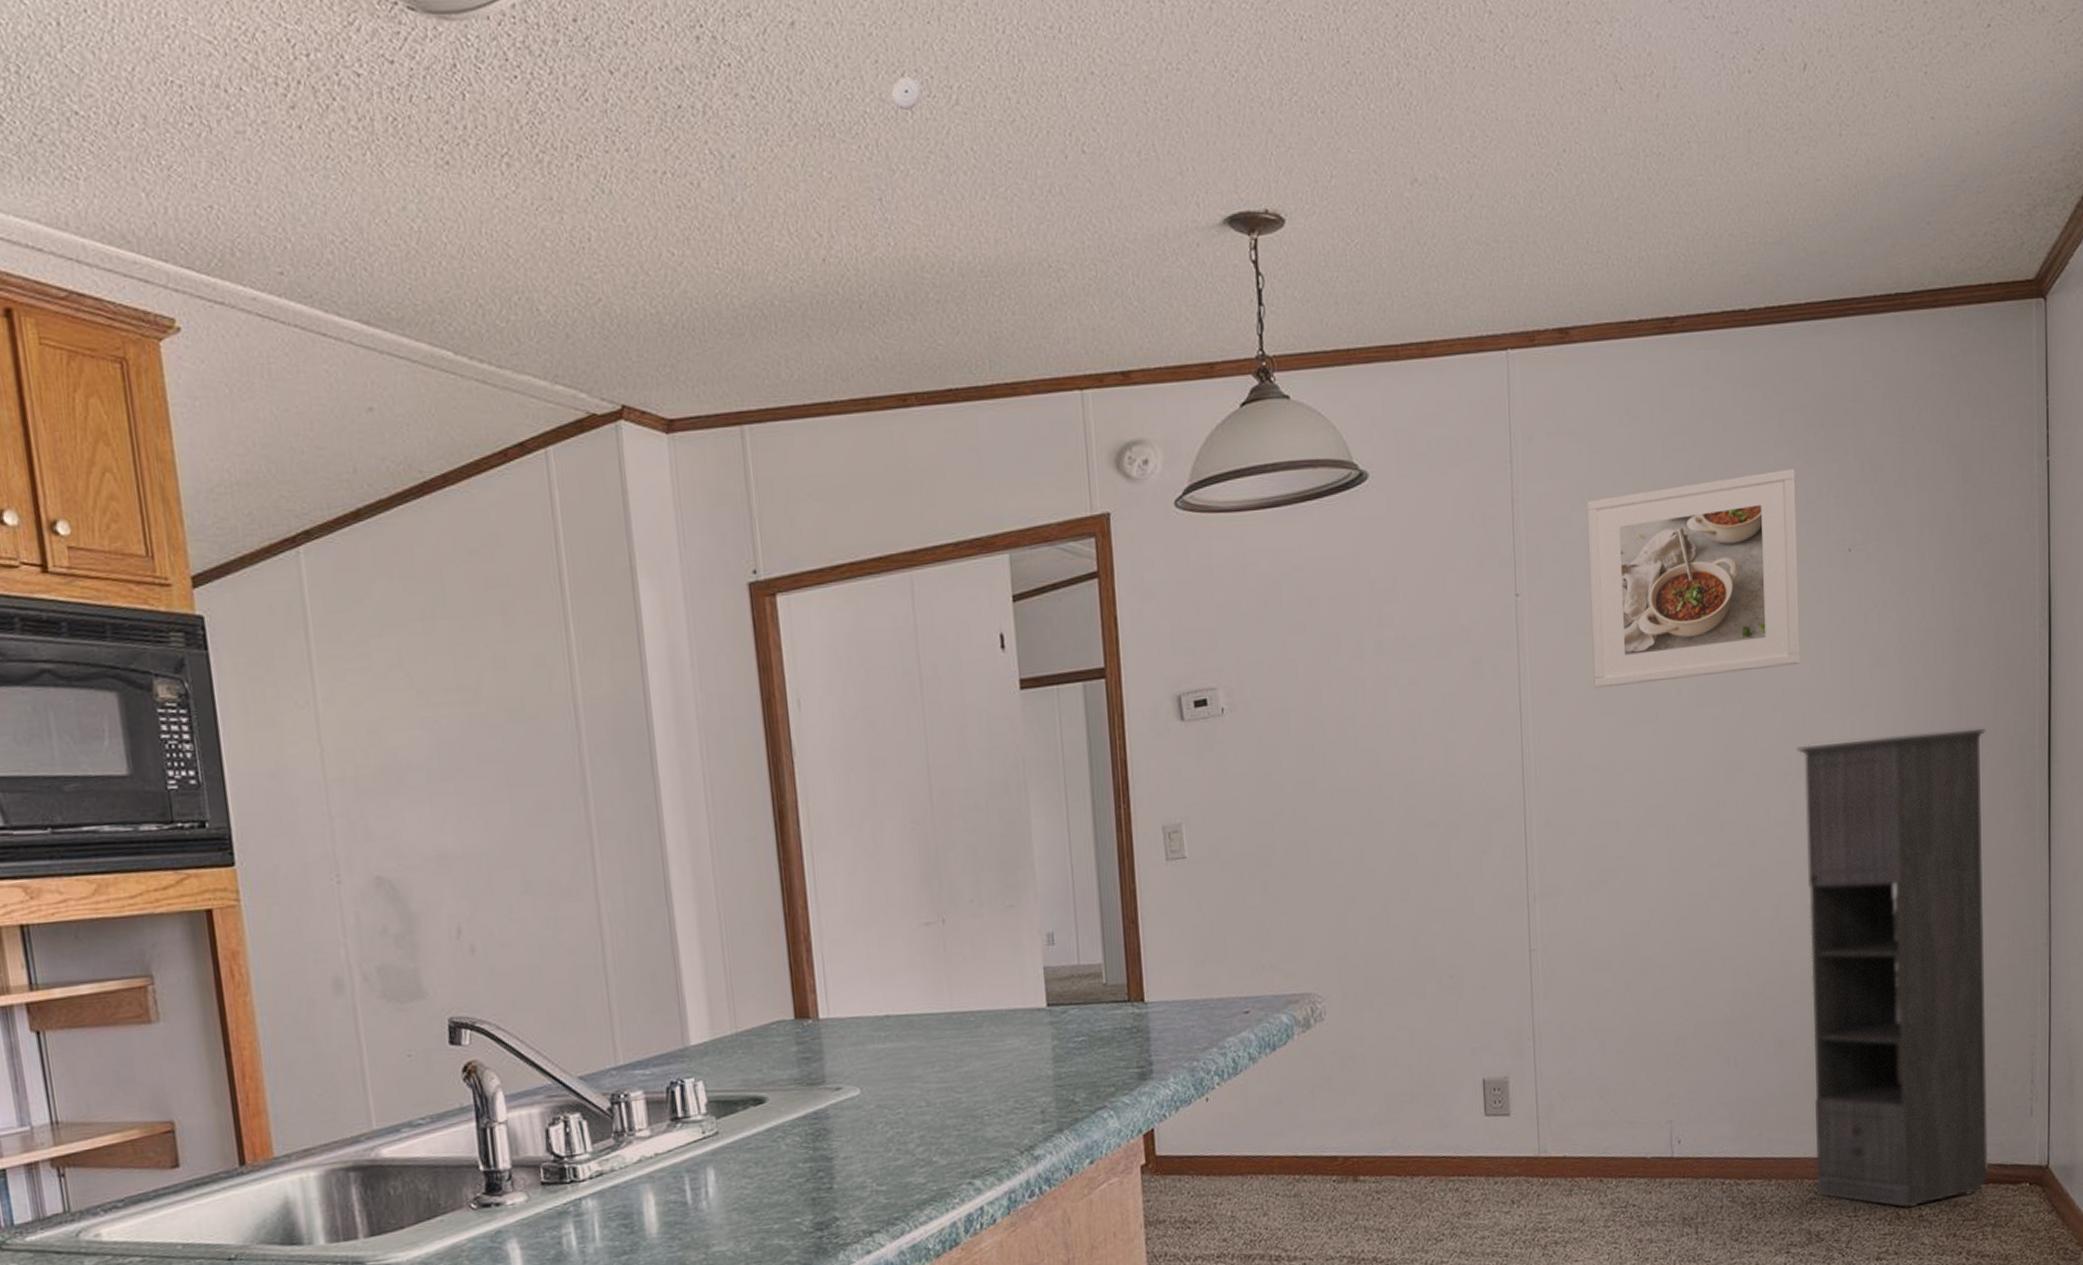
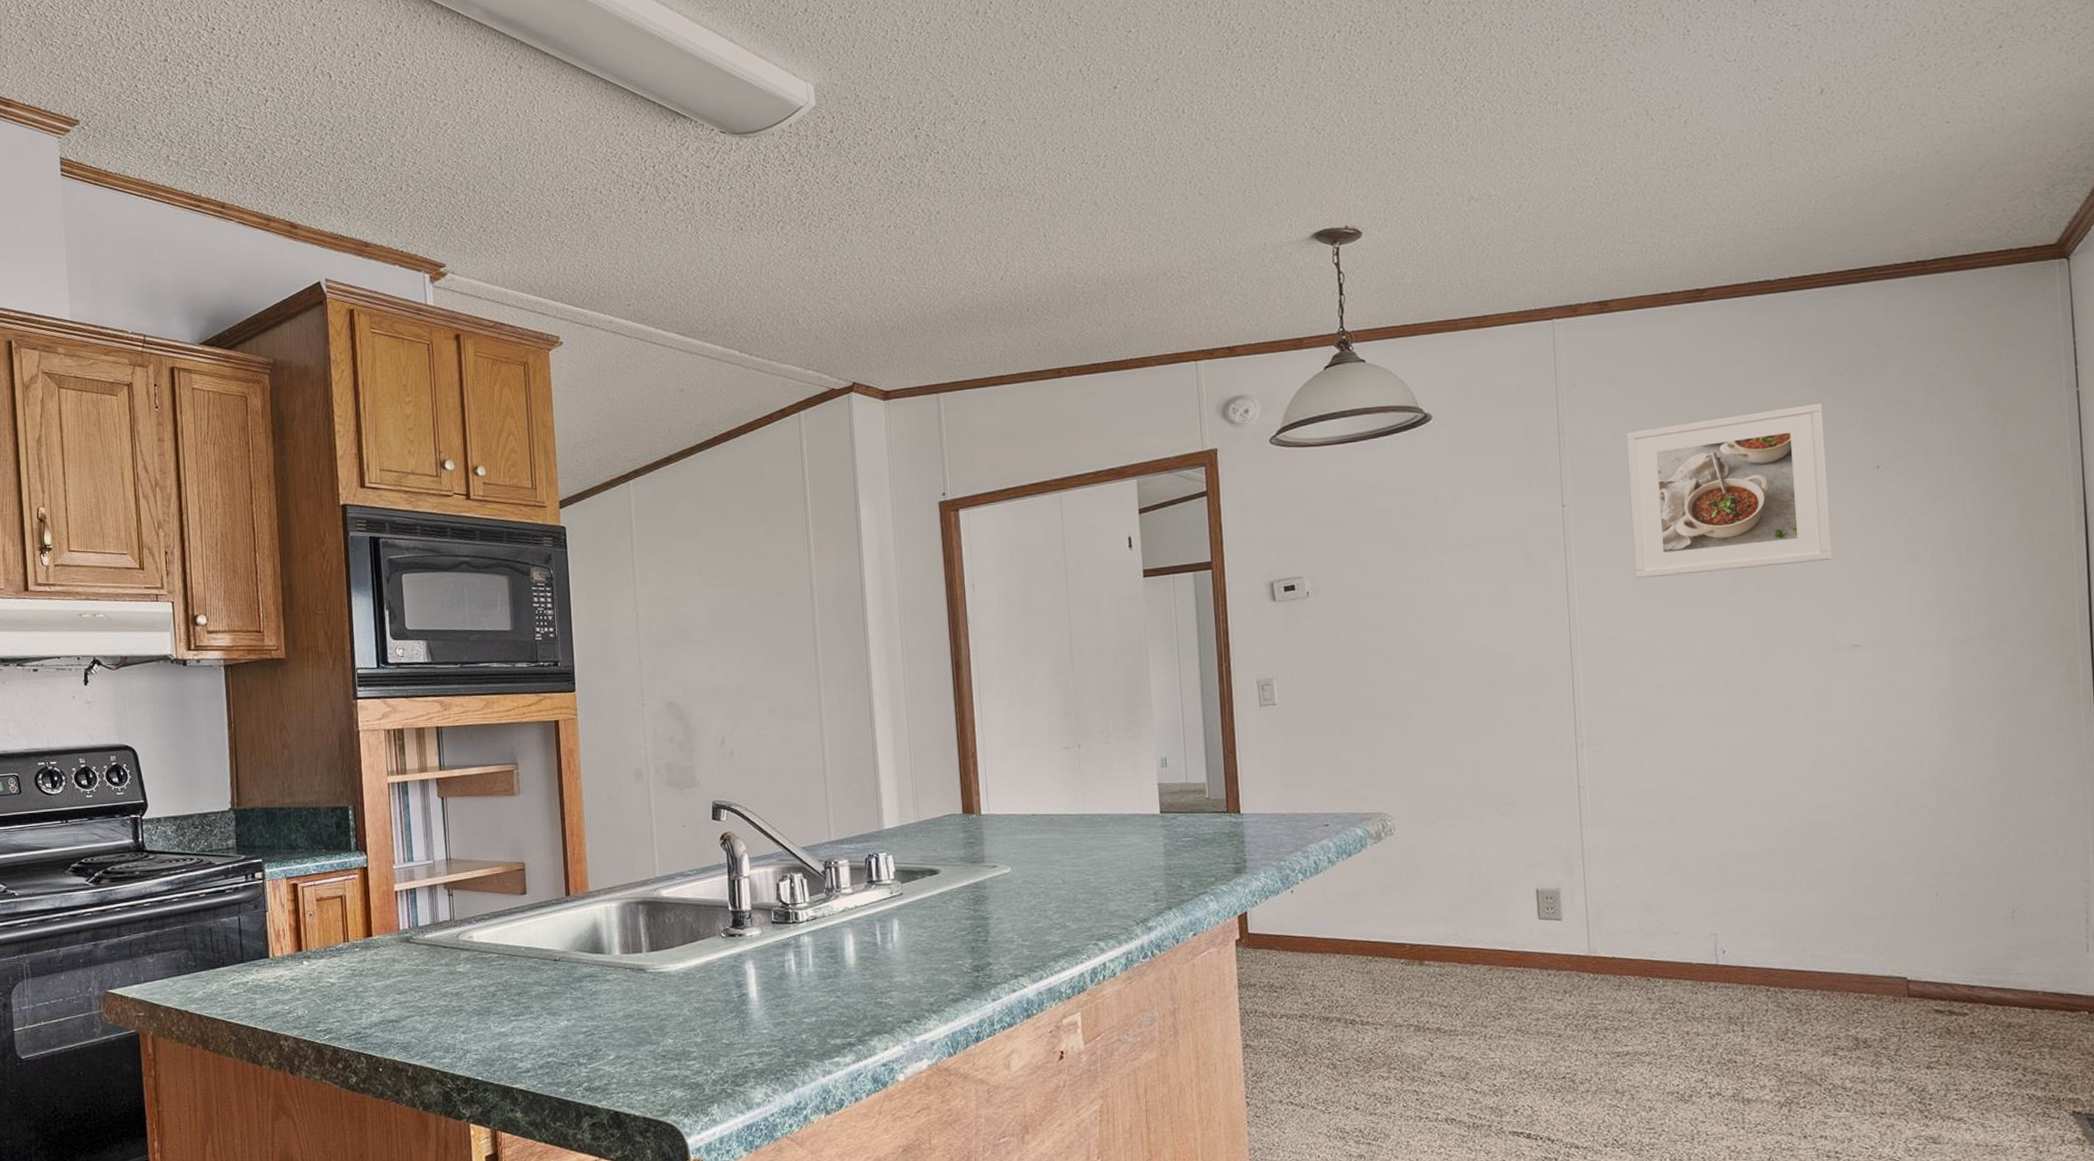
smoke detector: present [891,77,923,110] -> none [1055,151,1078,174]
storage cabinet: present [1796,728,1989,1208] -> none [1830,614,2044,1024]

